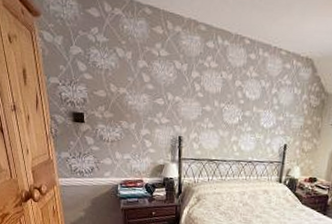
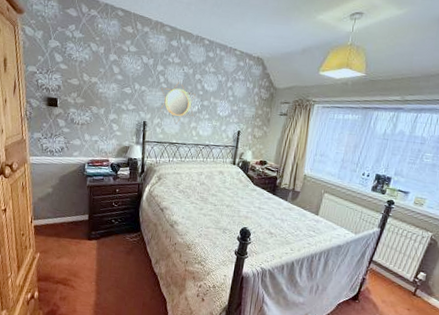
home mirror: none [195,90,236,139] -> present [159,82,196,125]

